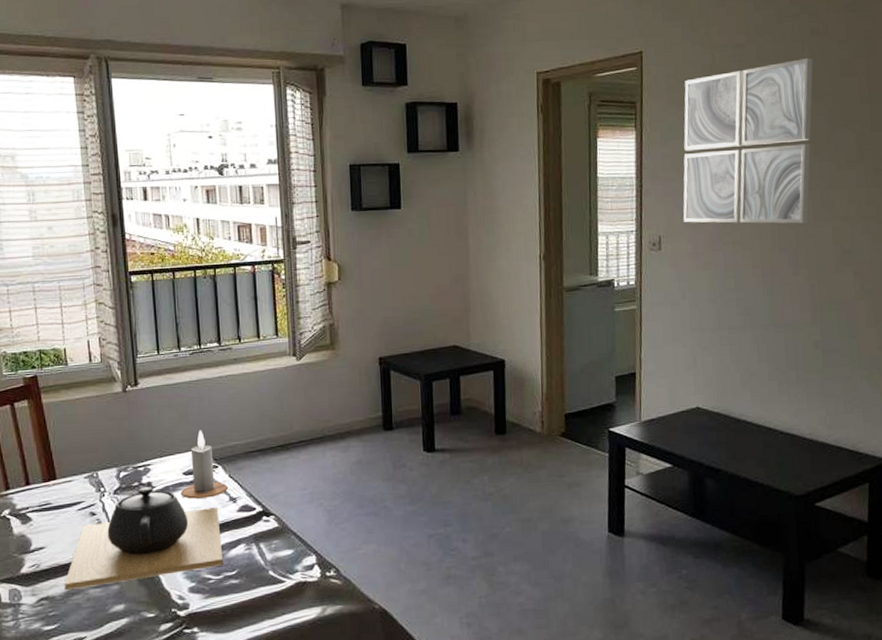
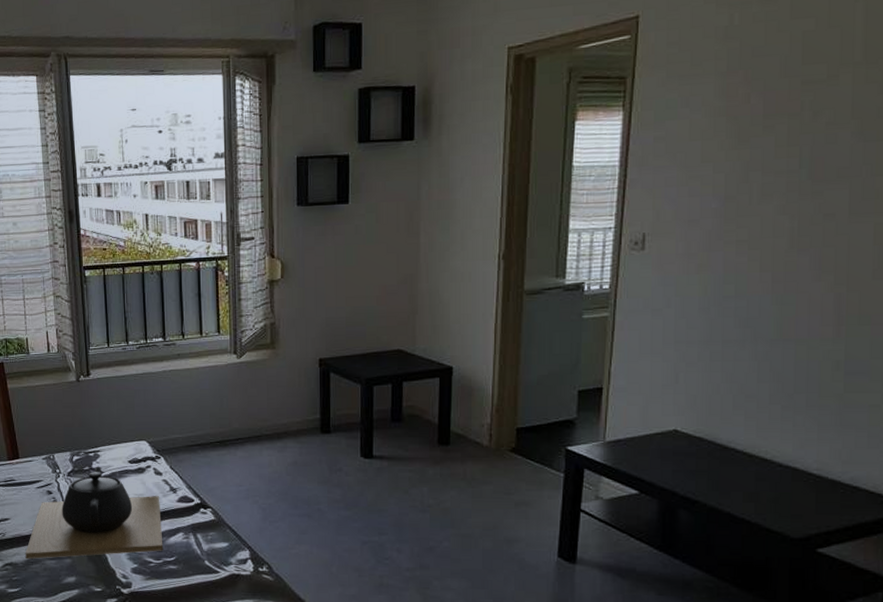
candle: present [181,430,228,499] -> none [126,421,169,486]
wall art: present [683,58,813,224] -> none [674,11,869,220]

